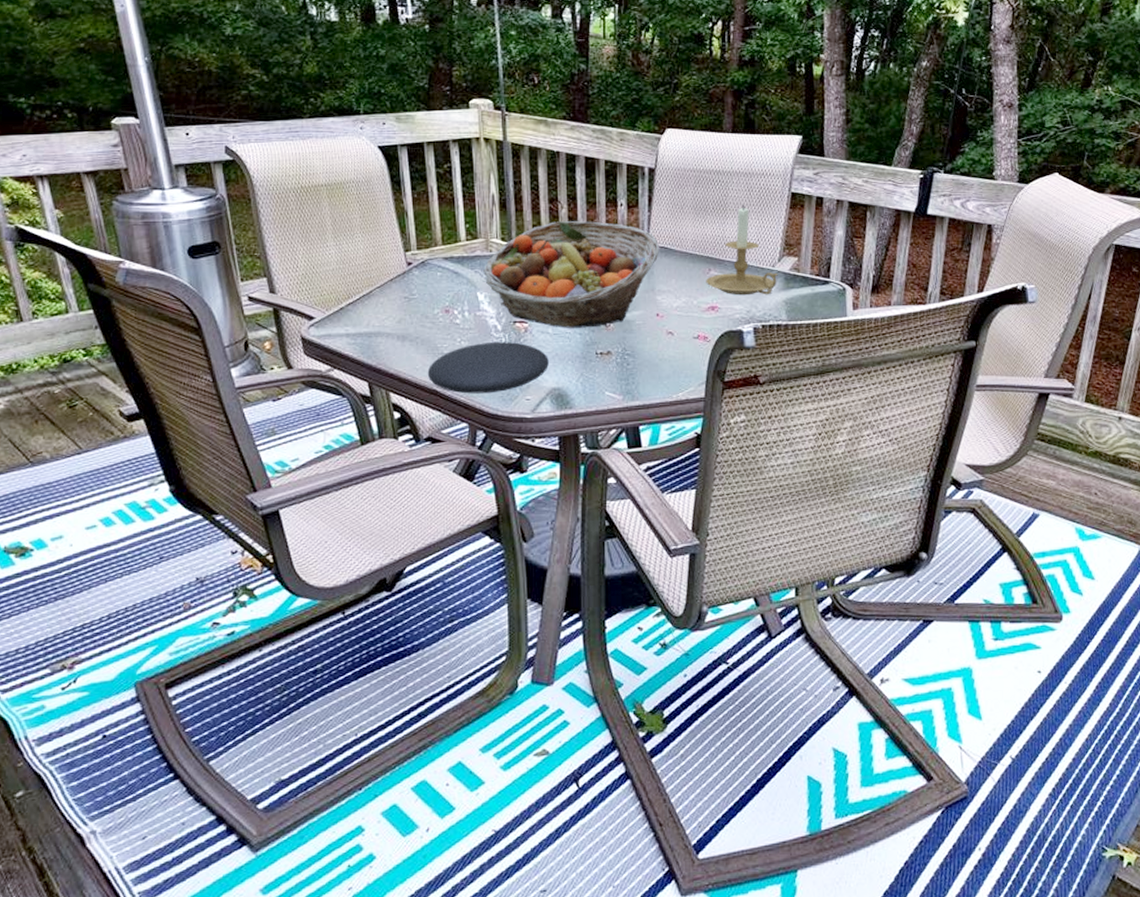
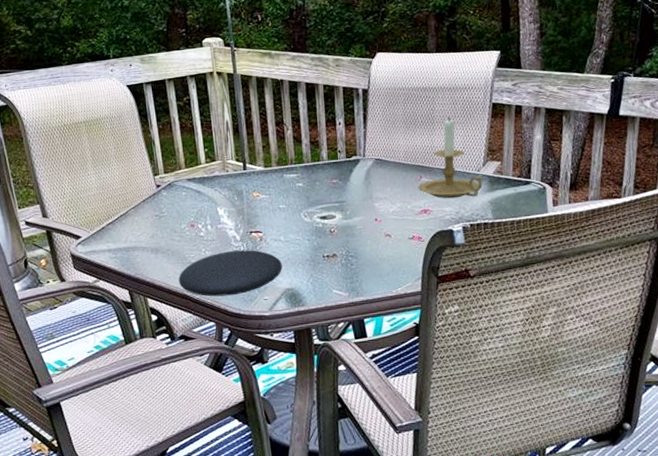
fruit basket: present [483,220,659,328] -> none [222,140,375,236]

